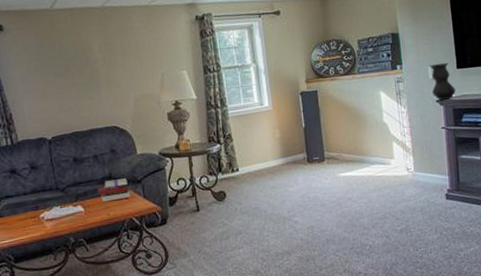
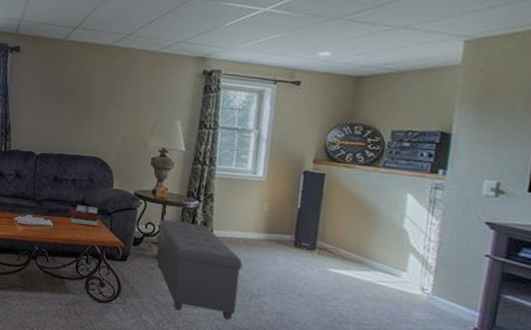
ottoman: none [189,166,274,256] -> present [156,219,243,320]
vase: present [429,62,456,101] -> none [482,179,519,226]

